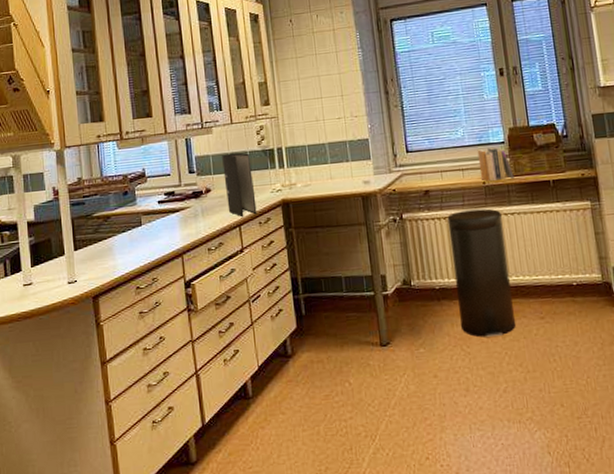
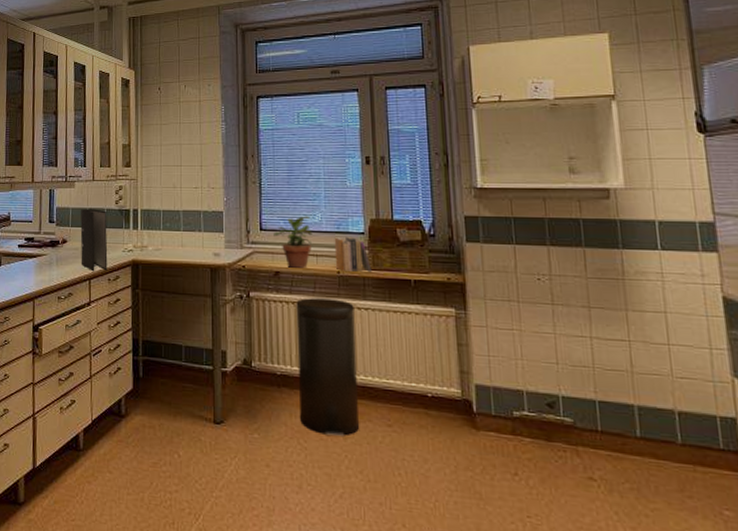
potted plant: none [420,132,458,185] -> present [273,216,313,268]

